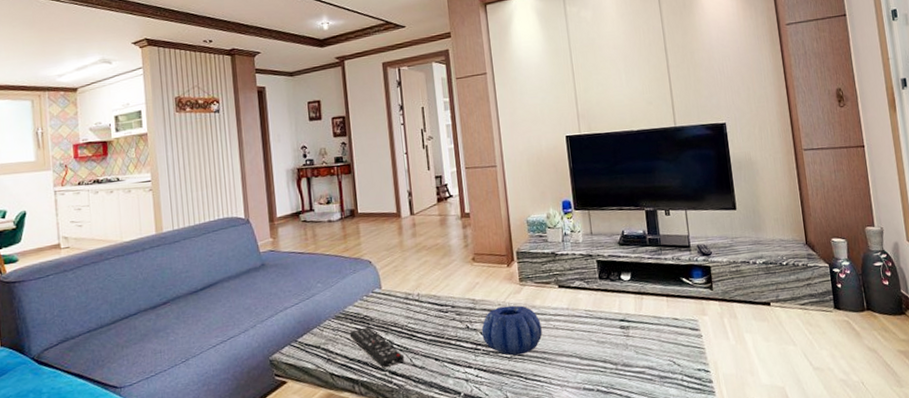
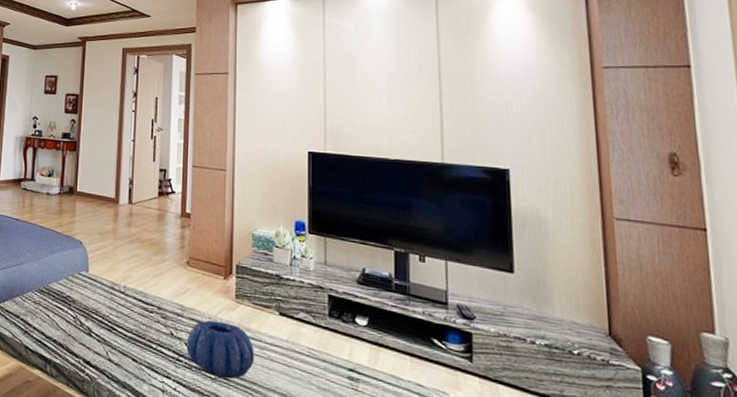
remote control: present [349,327,405,368] -> none [50,307,101,355]

